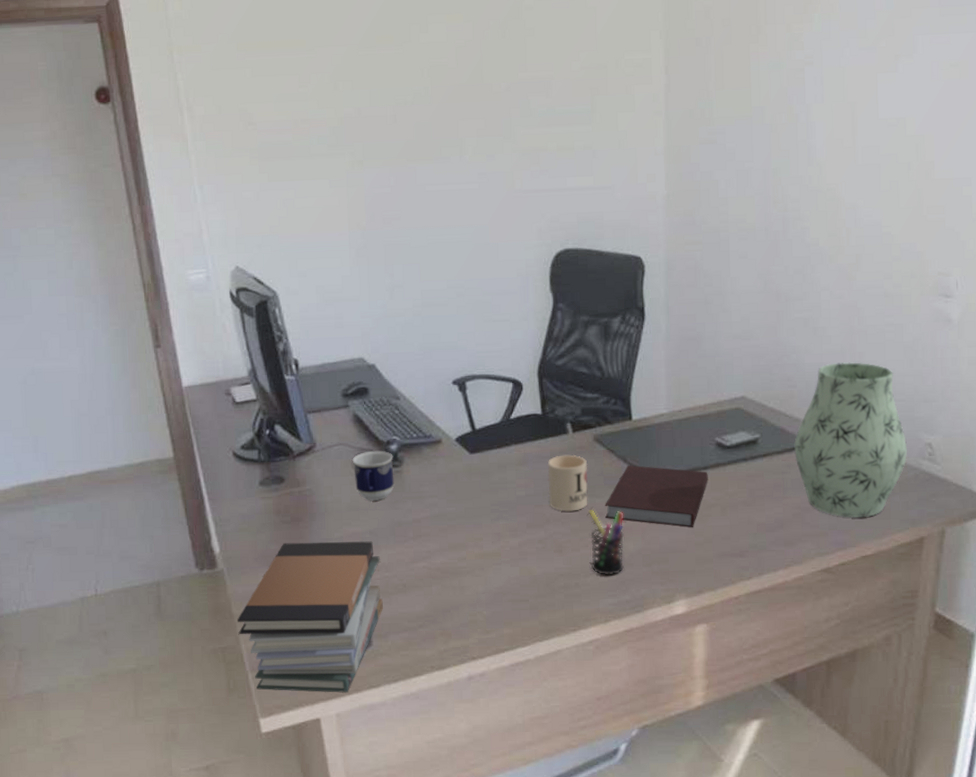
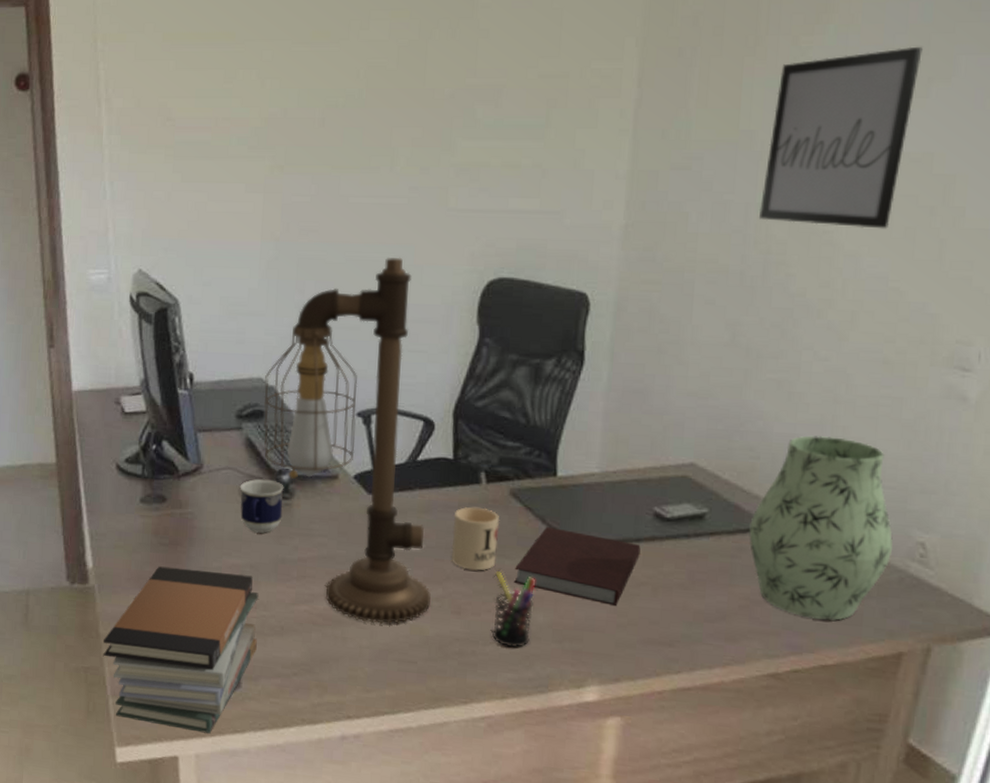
desk lamp: none [365,237,535,570] -> present [263,257,431,624]
wall art: none [775,29,889,185] -> present [759,46,923,229]

